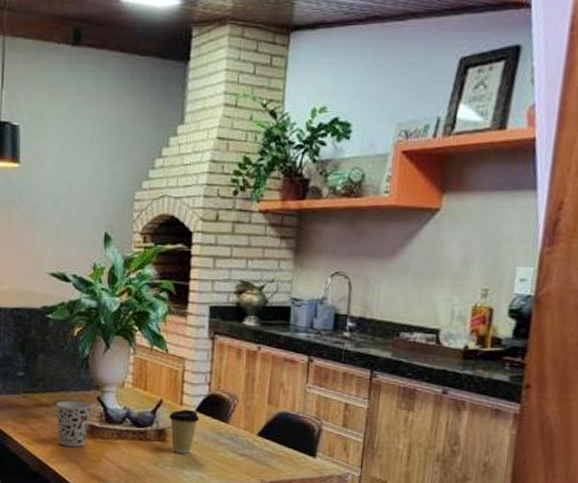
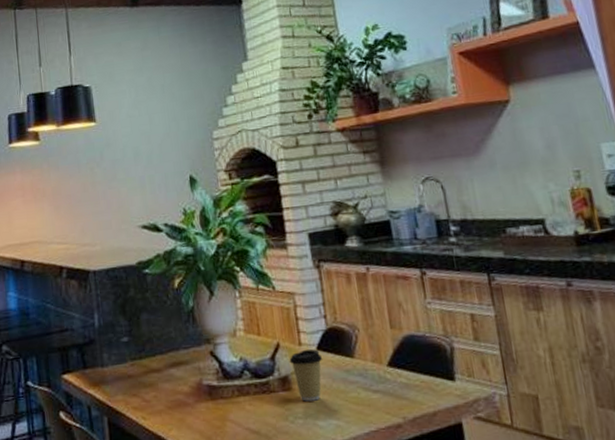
cup: present [56,400,93,447] -> none [168,359,207,415]

